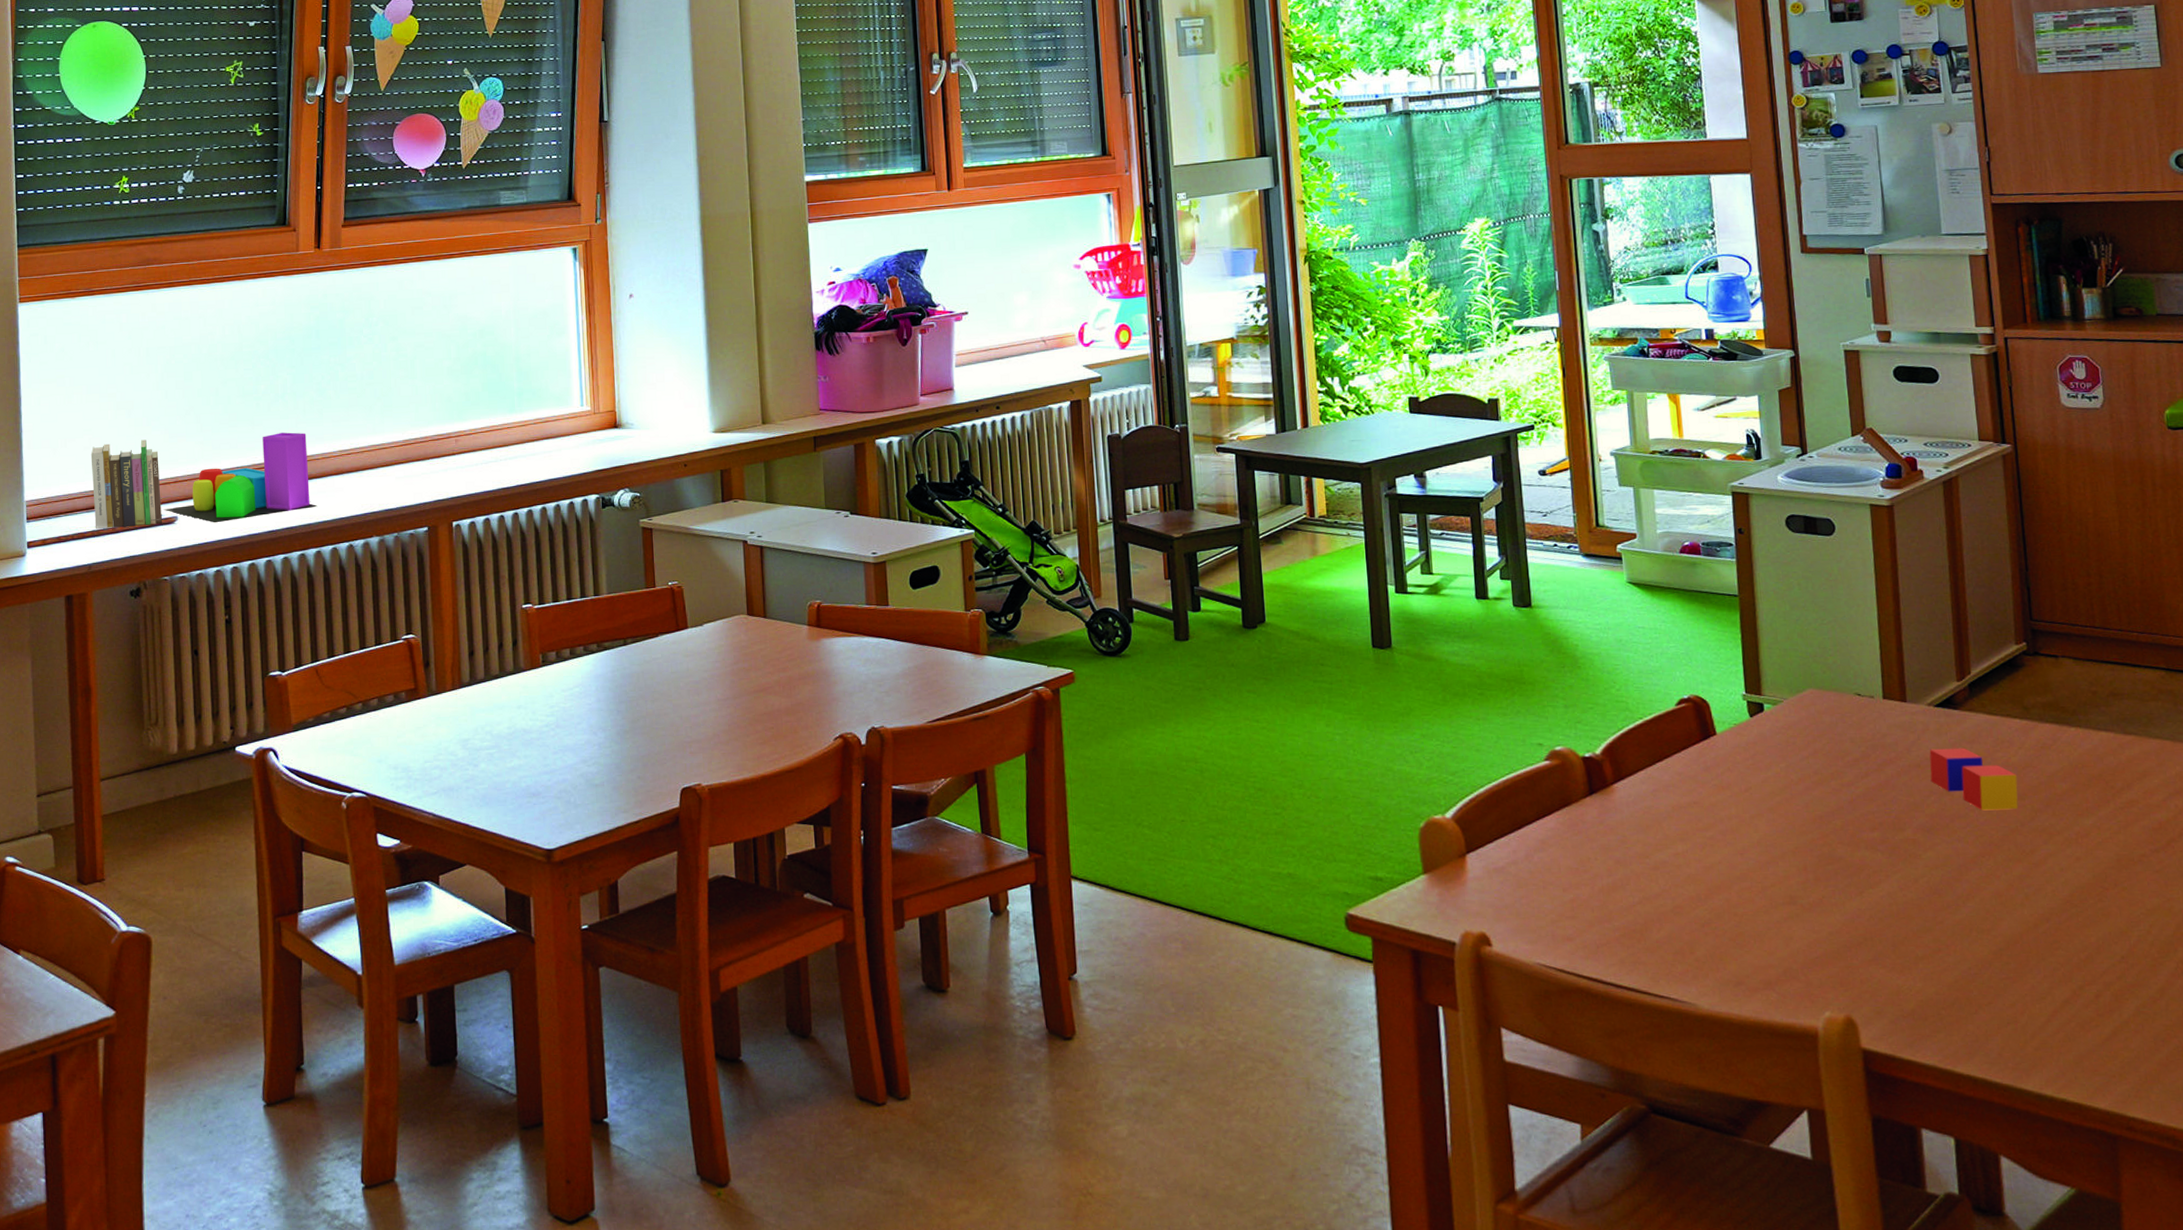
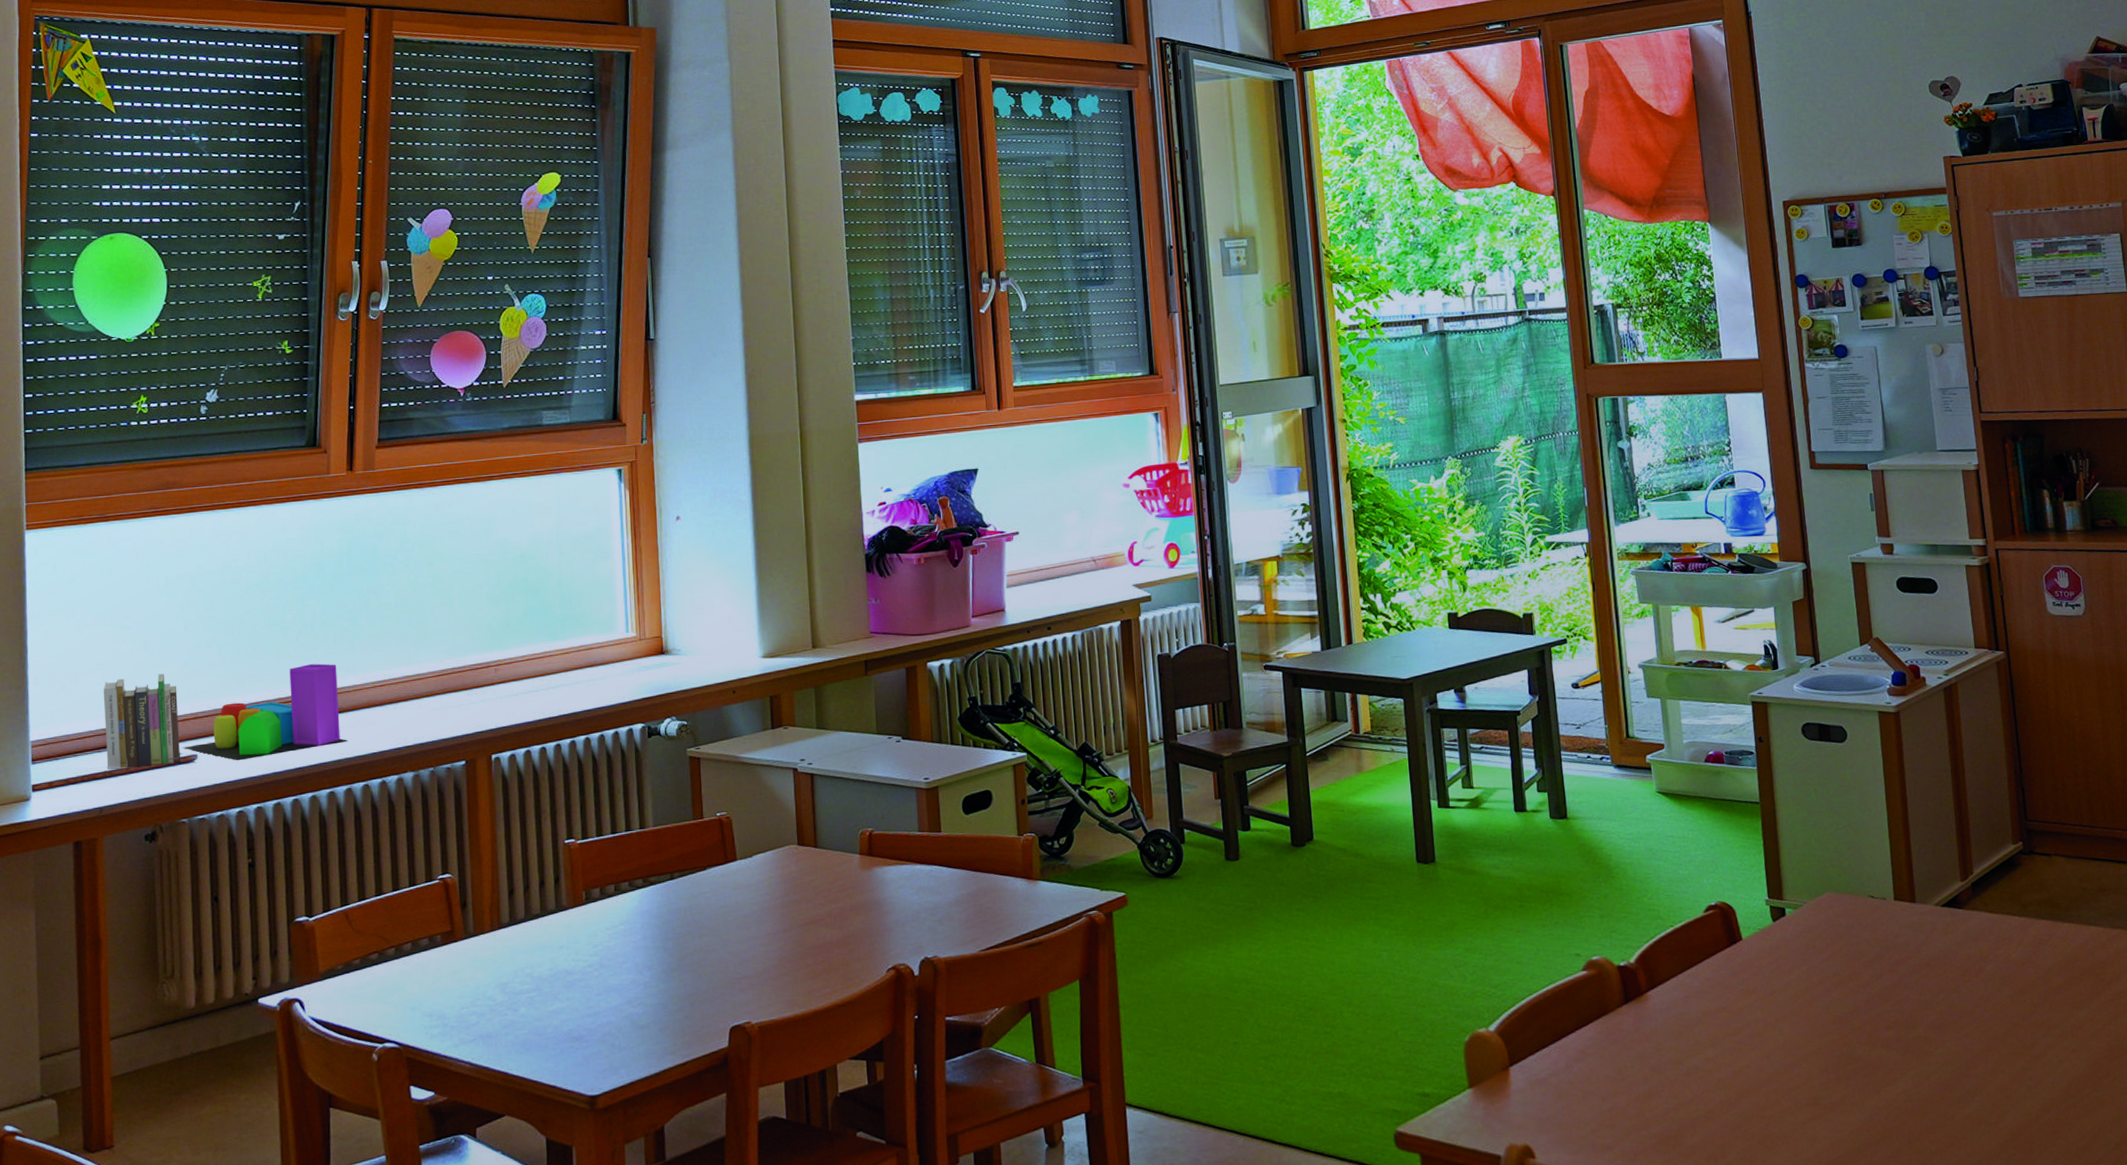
toy block: present [1929,748,2019,811] -> none [1937,946,2020,1007]

